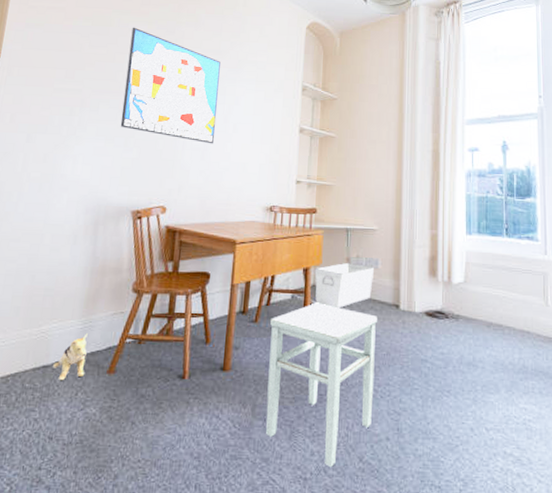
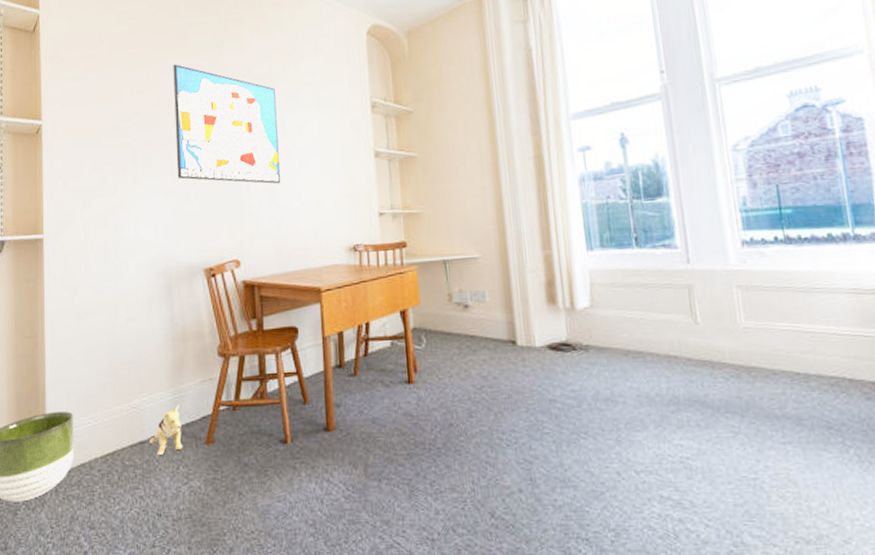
stool: present [266,302,377,467] -> none [371,347,500,525]
storage bin: present [314,262,375,309] -> none [413,298,483,352]

